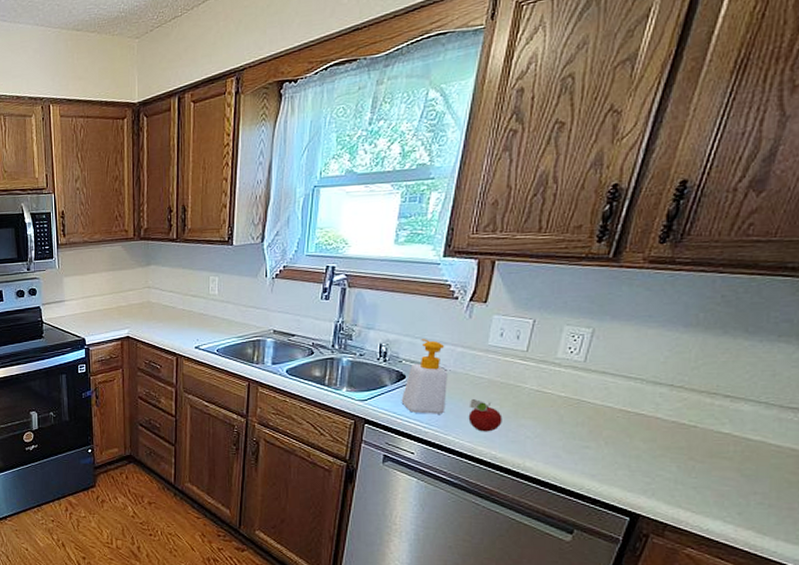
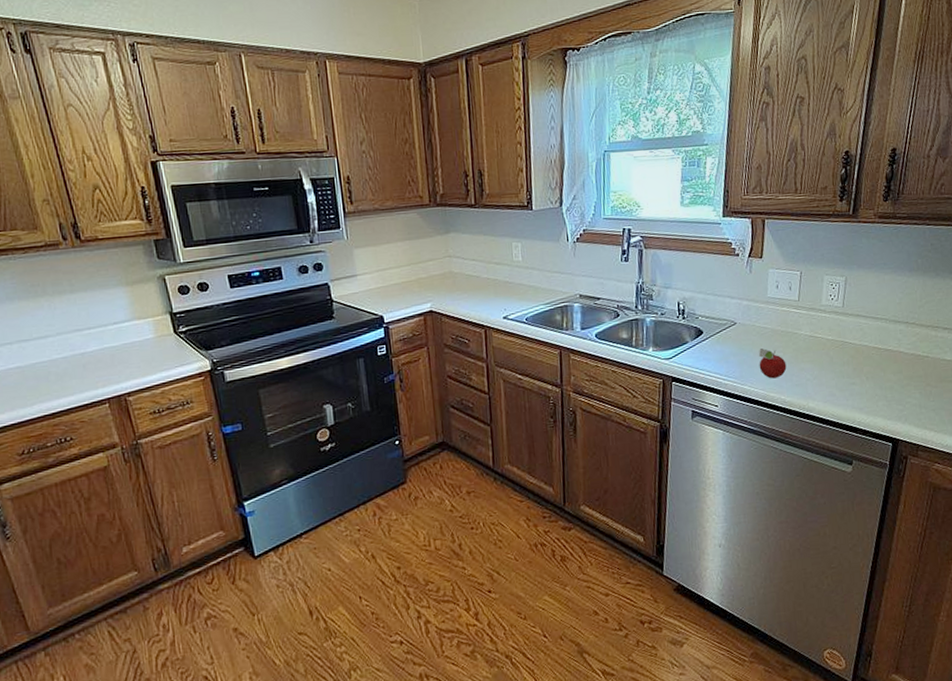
soap bottle: present [401,339,448,414] -> none [701,295,740,367]

